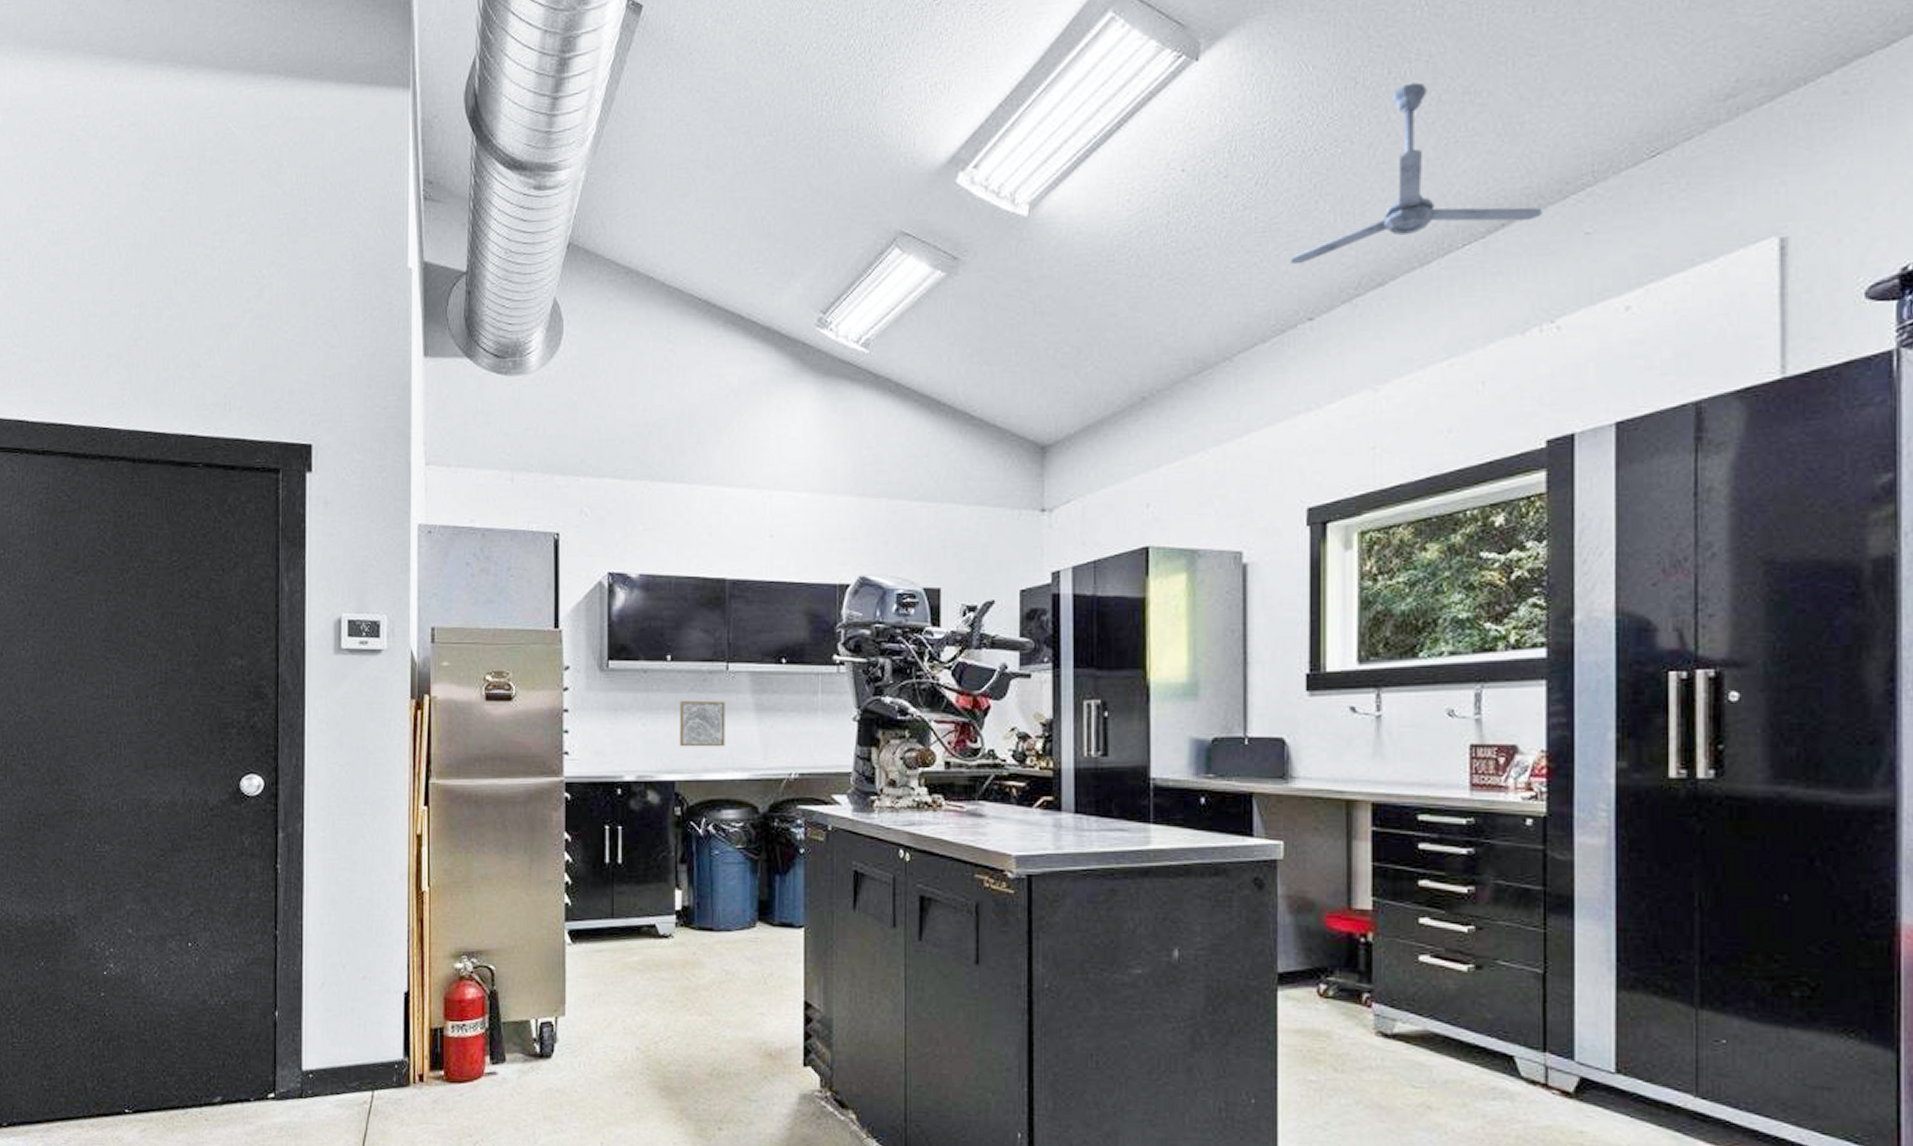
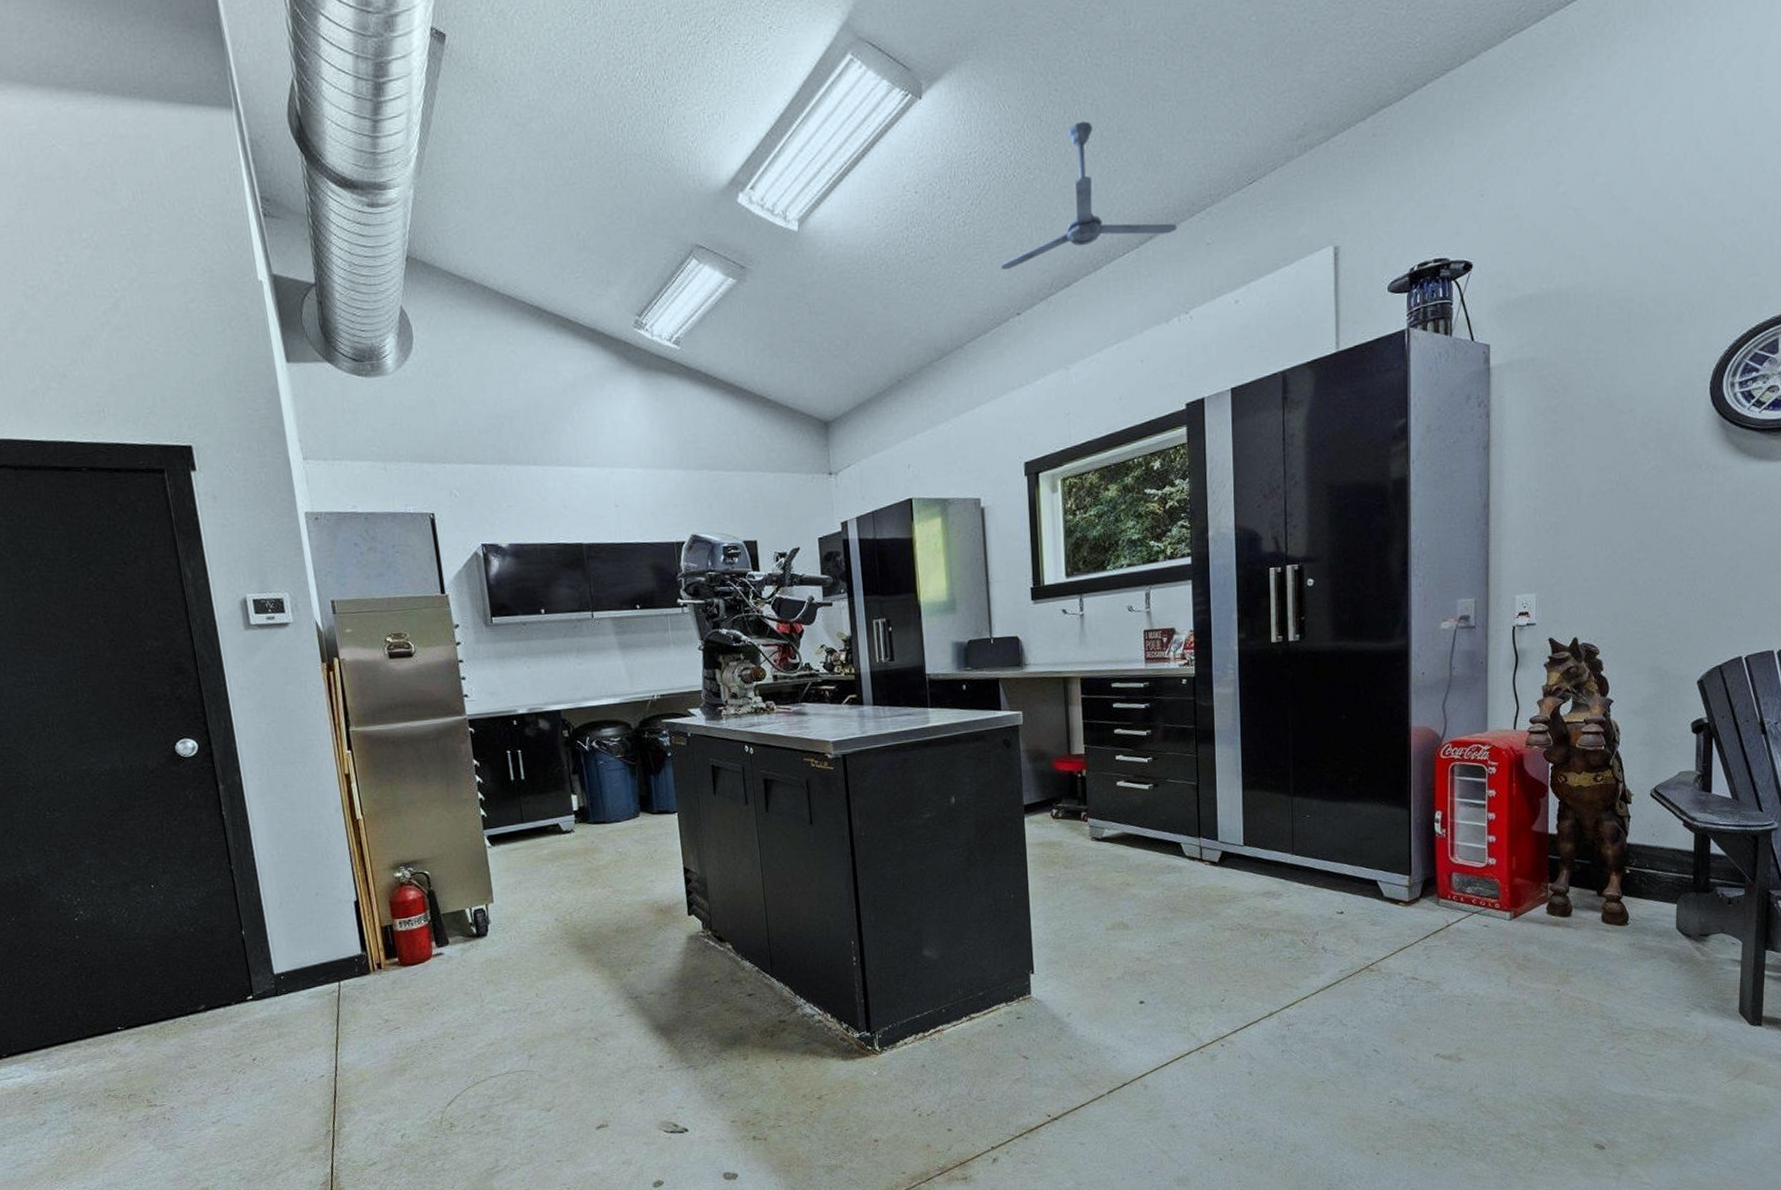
wall art: present [679,701,725,747] -> none [556,643,598,683]

